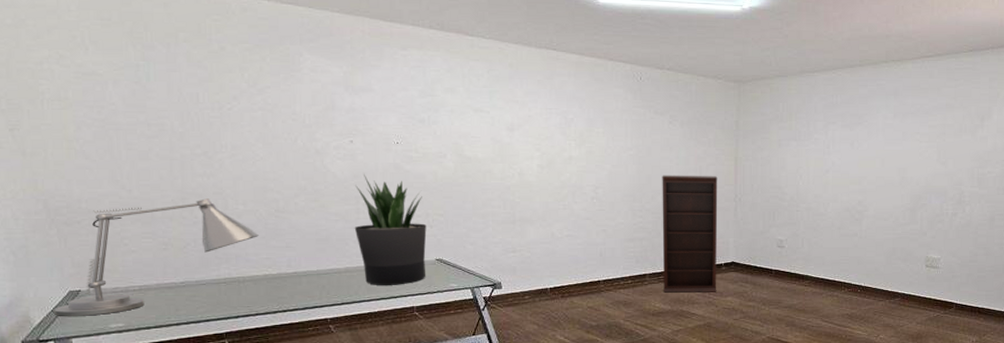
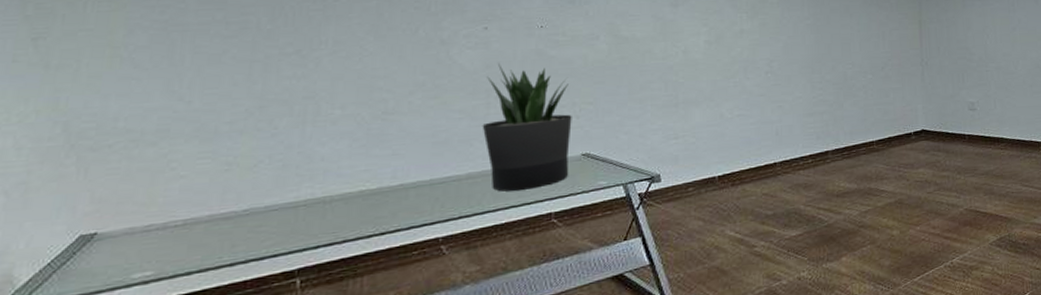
desk lamp: present [54,198,259,317] -> none [51,104,358,272]
bookshelf: present [662,174,718,293] -> none [842,41,907,170]

